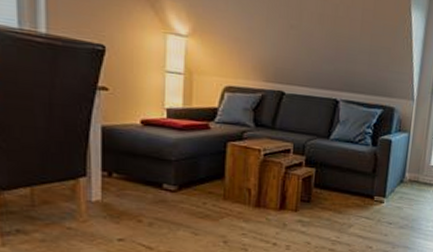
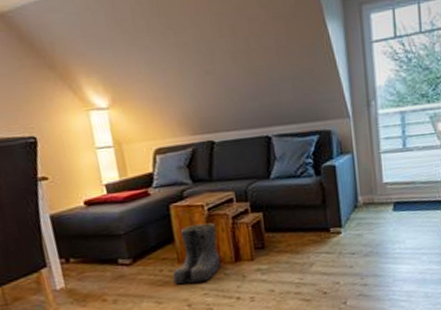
boots: none [213,166,269,222] -> present [172,223,222,284]

